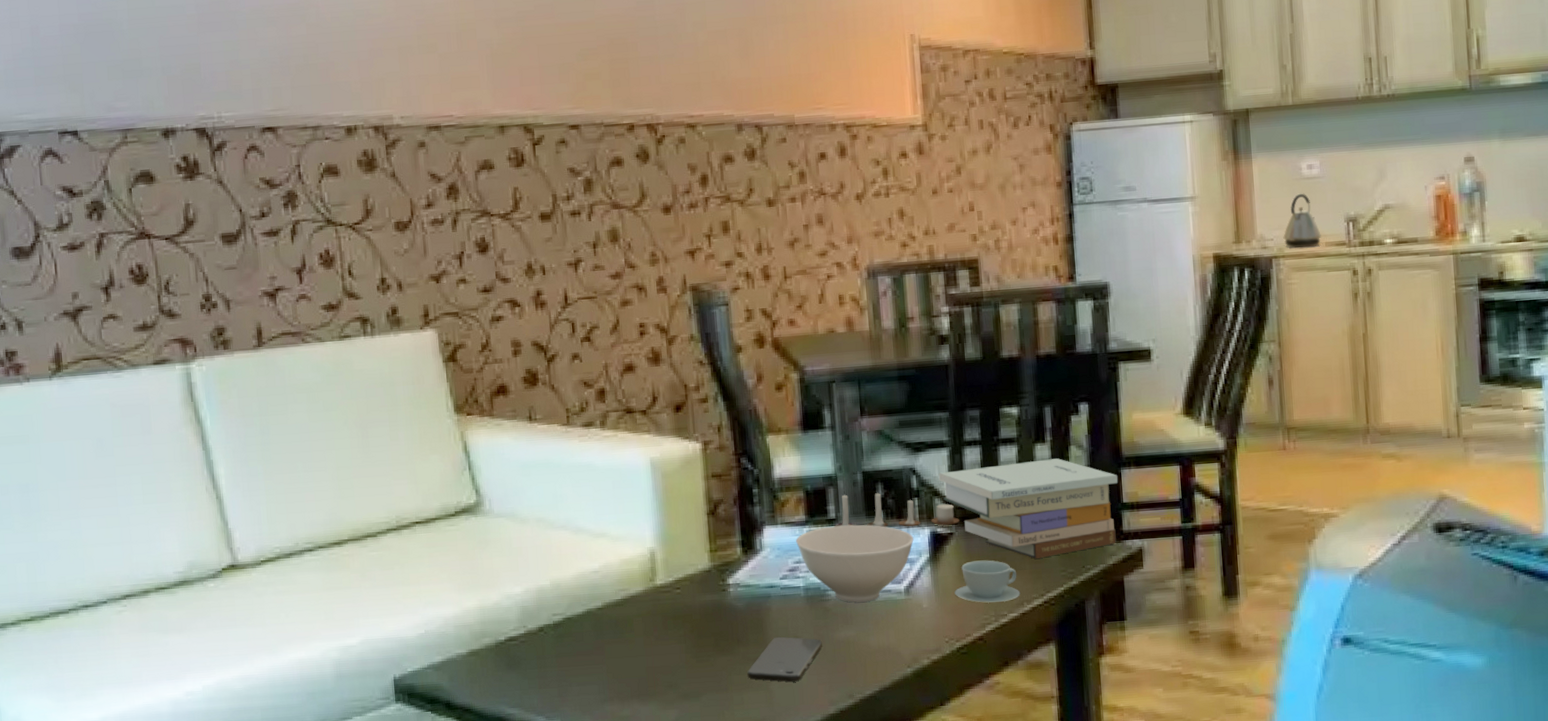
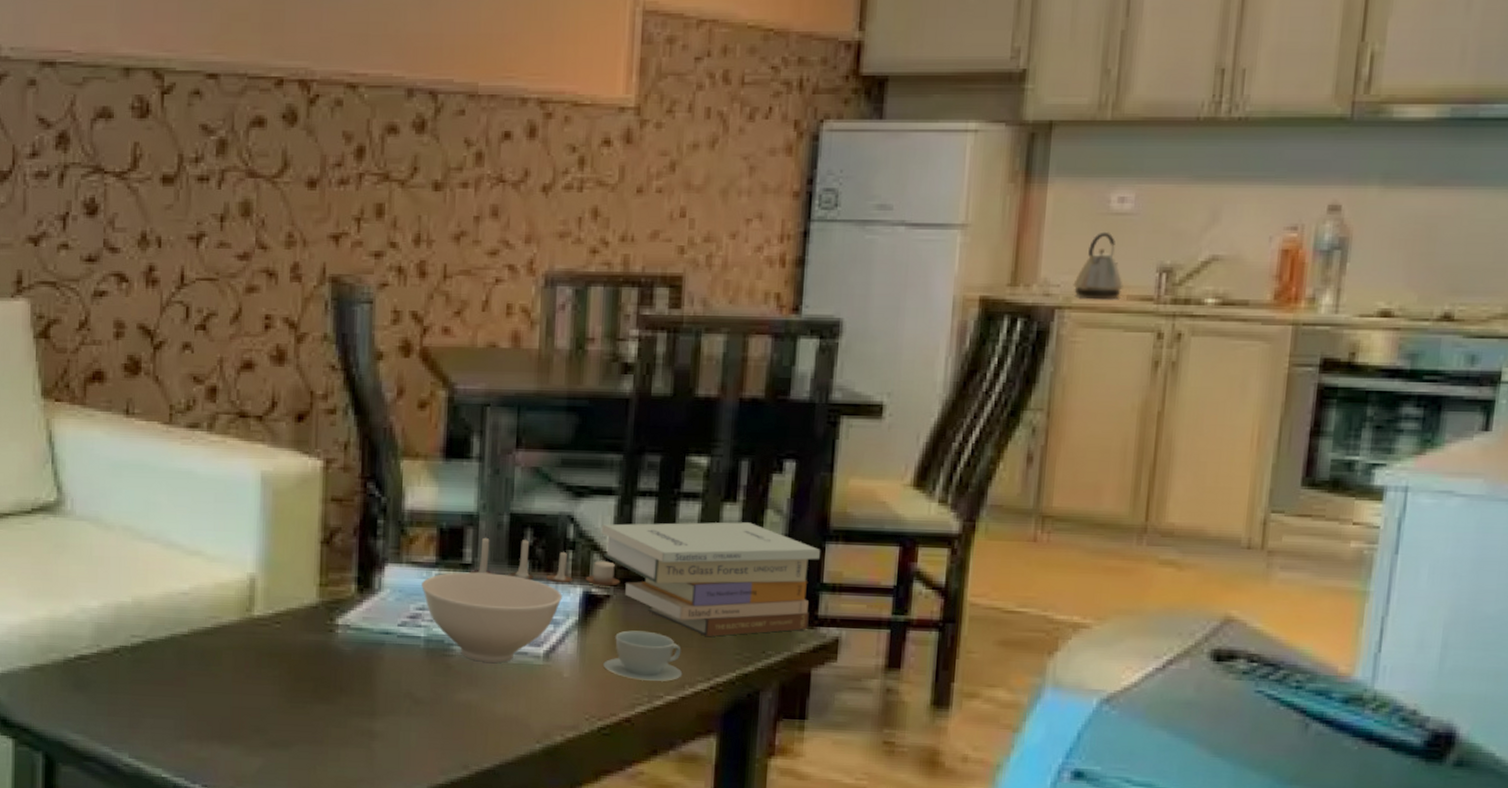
smartphone: present [747,636,822,682] -> none [347,690,439,744]

